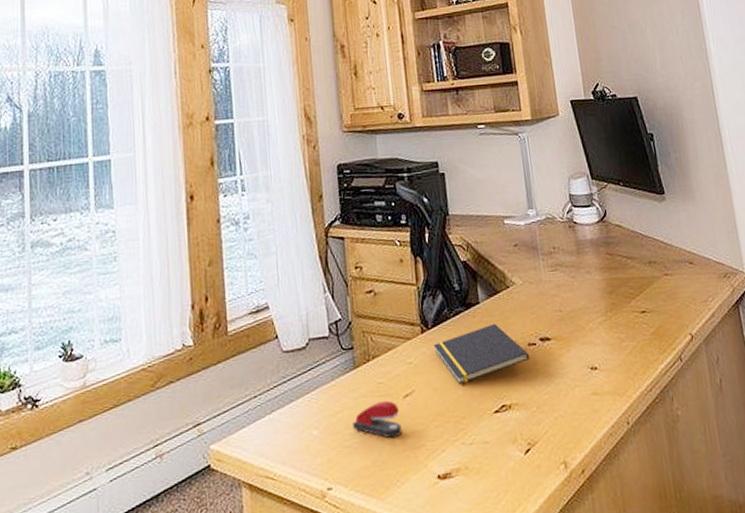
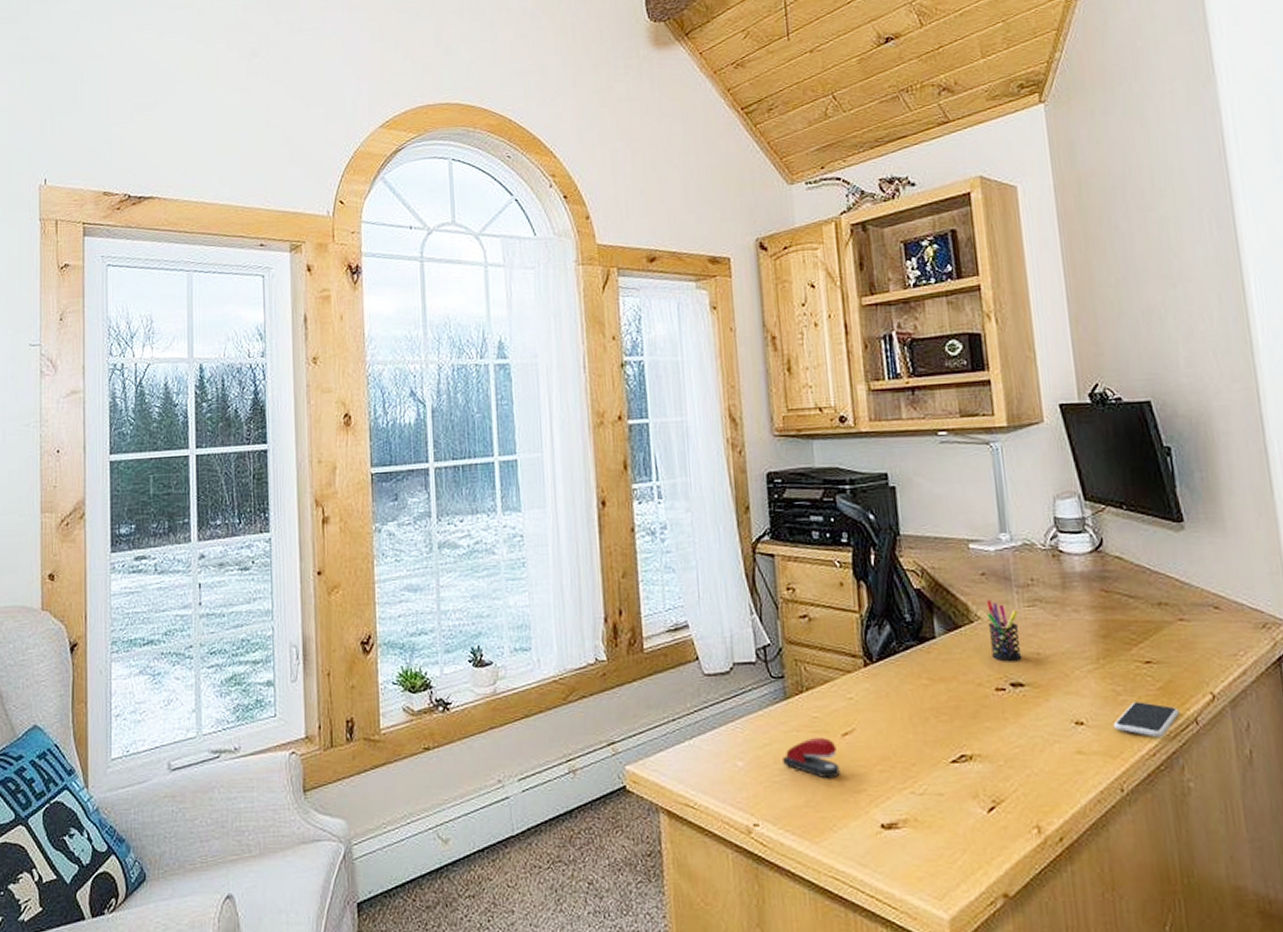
notepad: present [433,324,530,384] -> none [878,663,998,727]
pen holder: none [519,267,548,320] -> present [986,600,1022,661]
smartphone: none [619,345,668,375] -> present [1113,701,1179,737]

